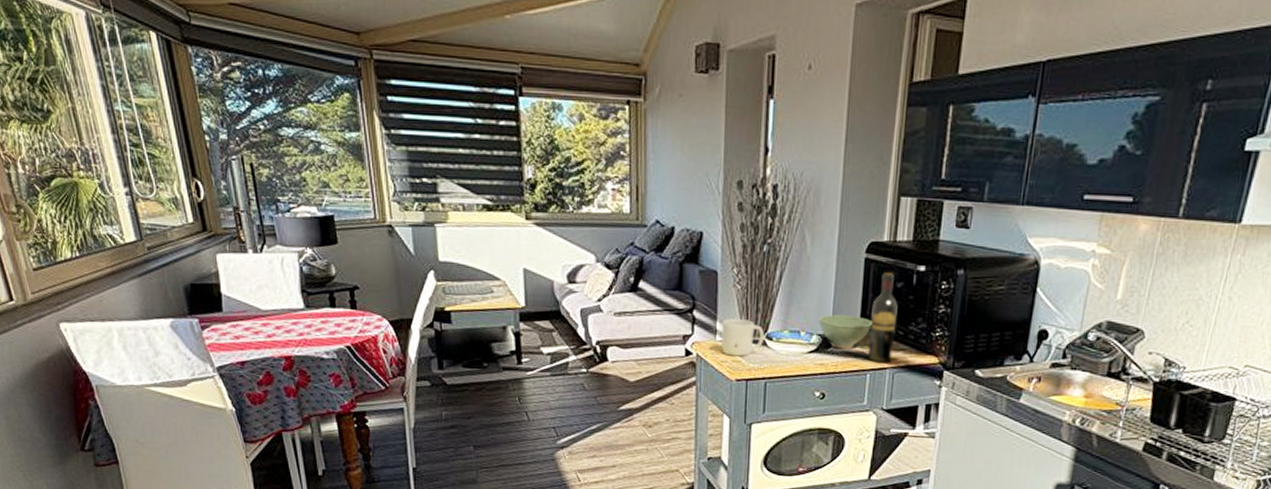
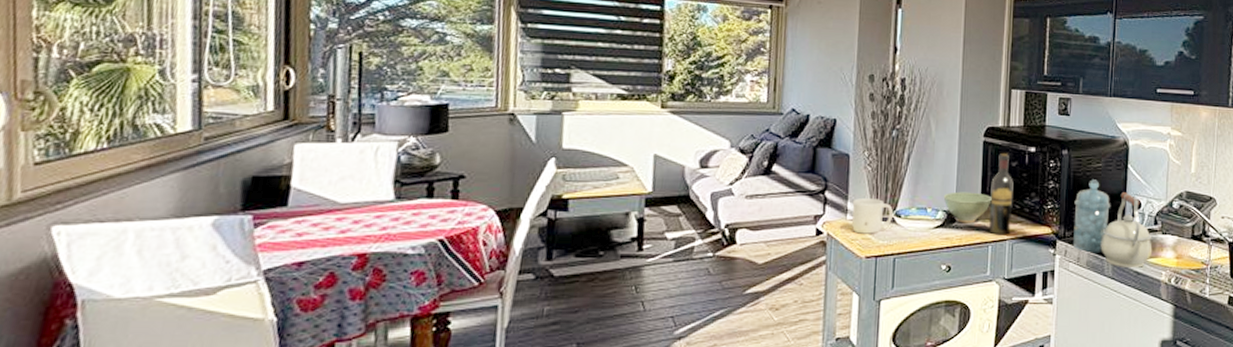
canister: none [961,304,1012,388] -> present [1072,179,1111,253]
kettle: none [994,320,1059,406] -> present [1101,192,1153,269]

